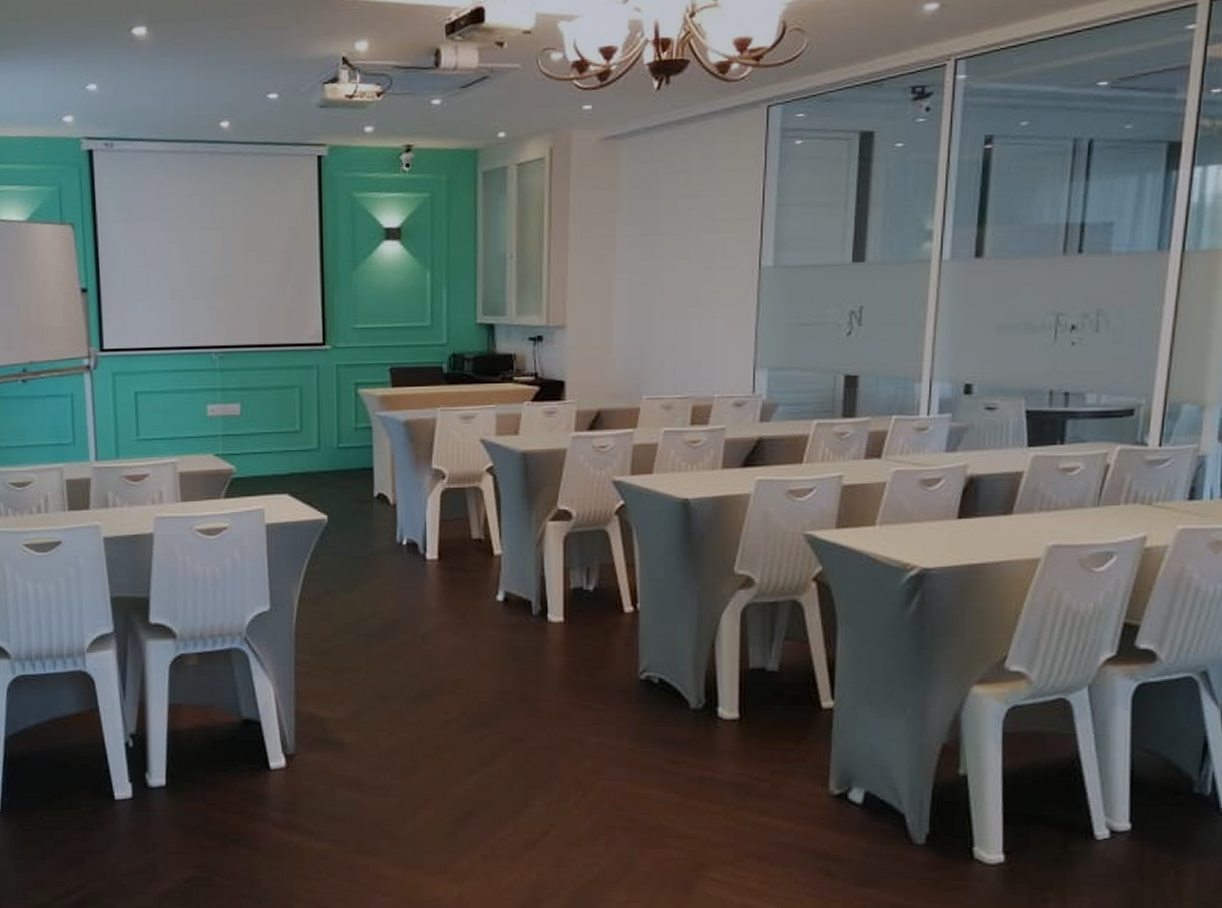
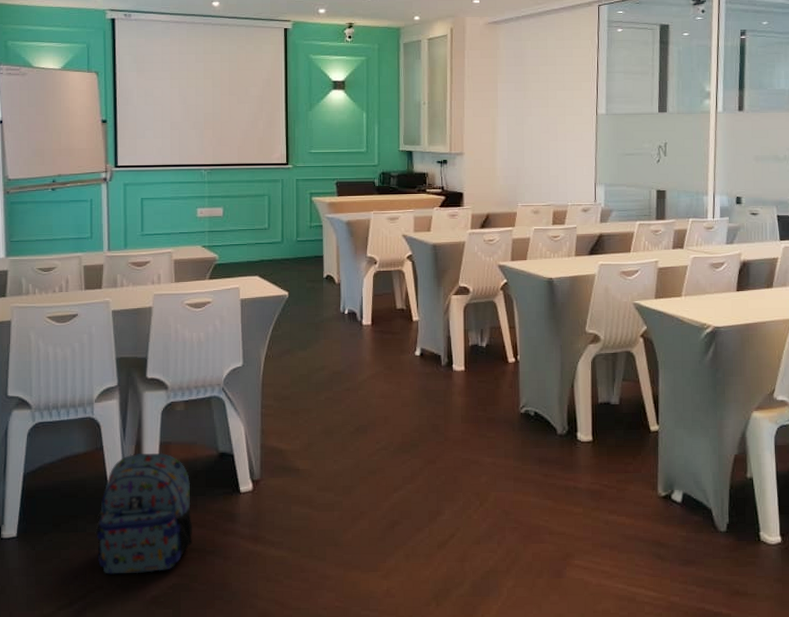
backpack: none [93,716,213,863] -> present [95,452,193,574]

